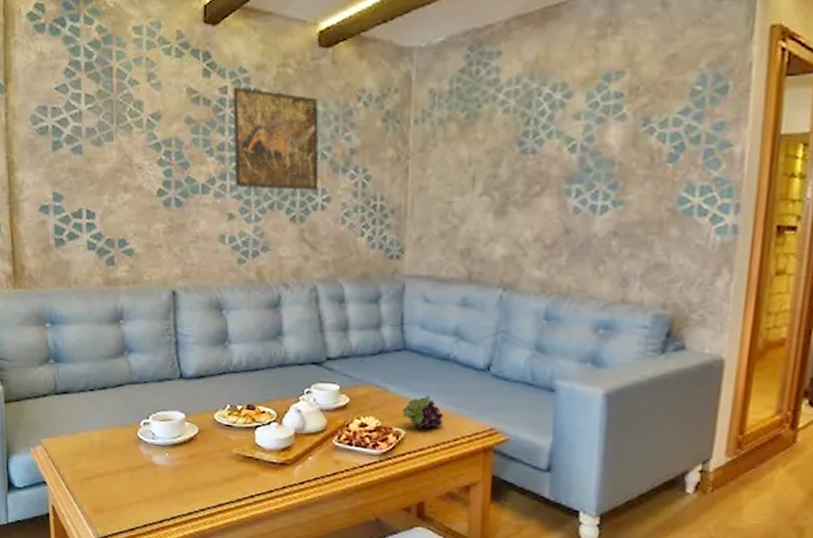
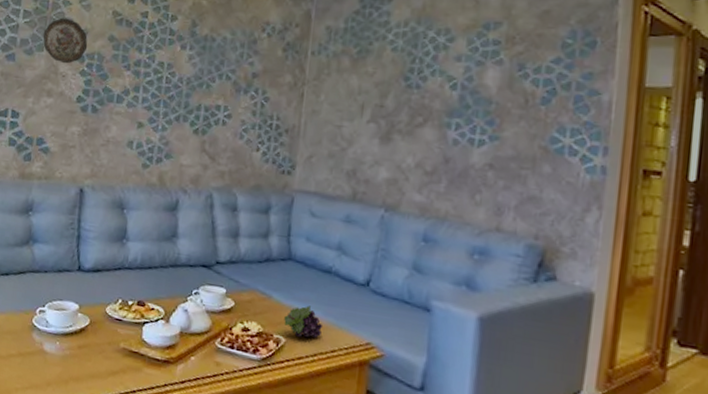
decorative plate: none [111,100,163,154] -> present [43,18,88,64]
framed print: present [233,87,319,191] -> none [146,13,227,108]

